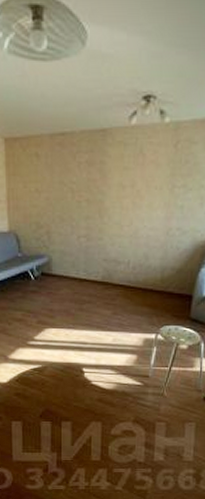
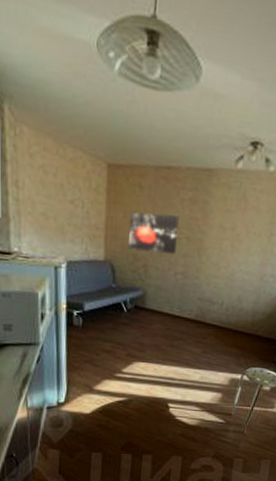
wall art: none [29,180,77,219] -> present [128,212,179,255]

